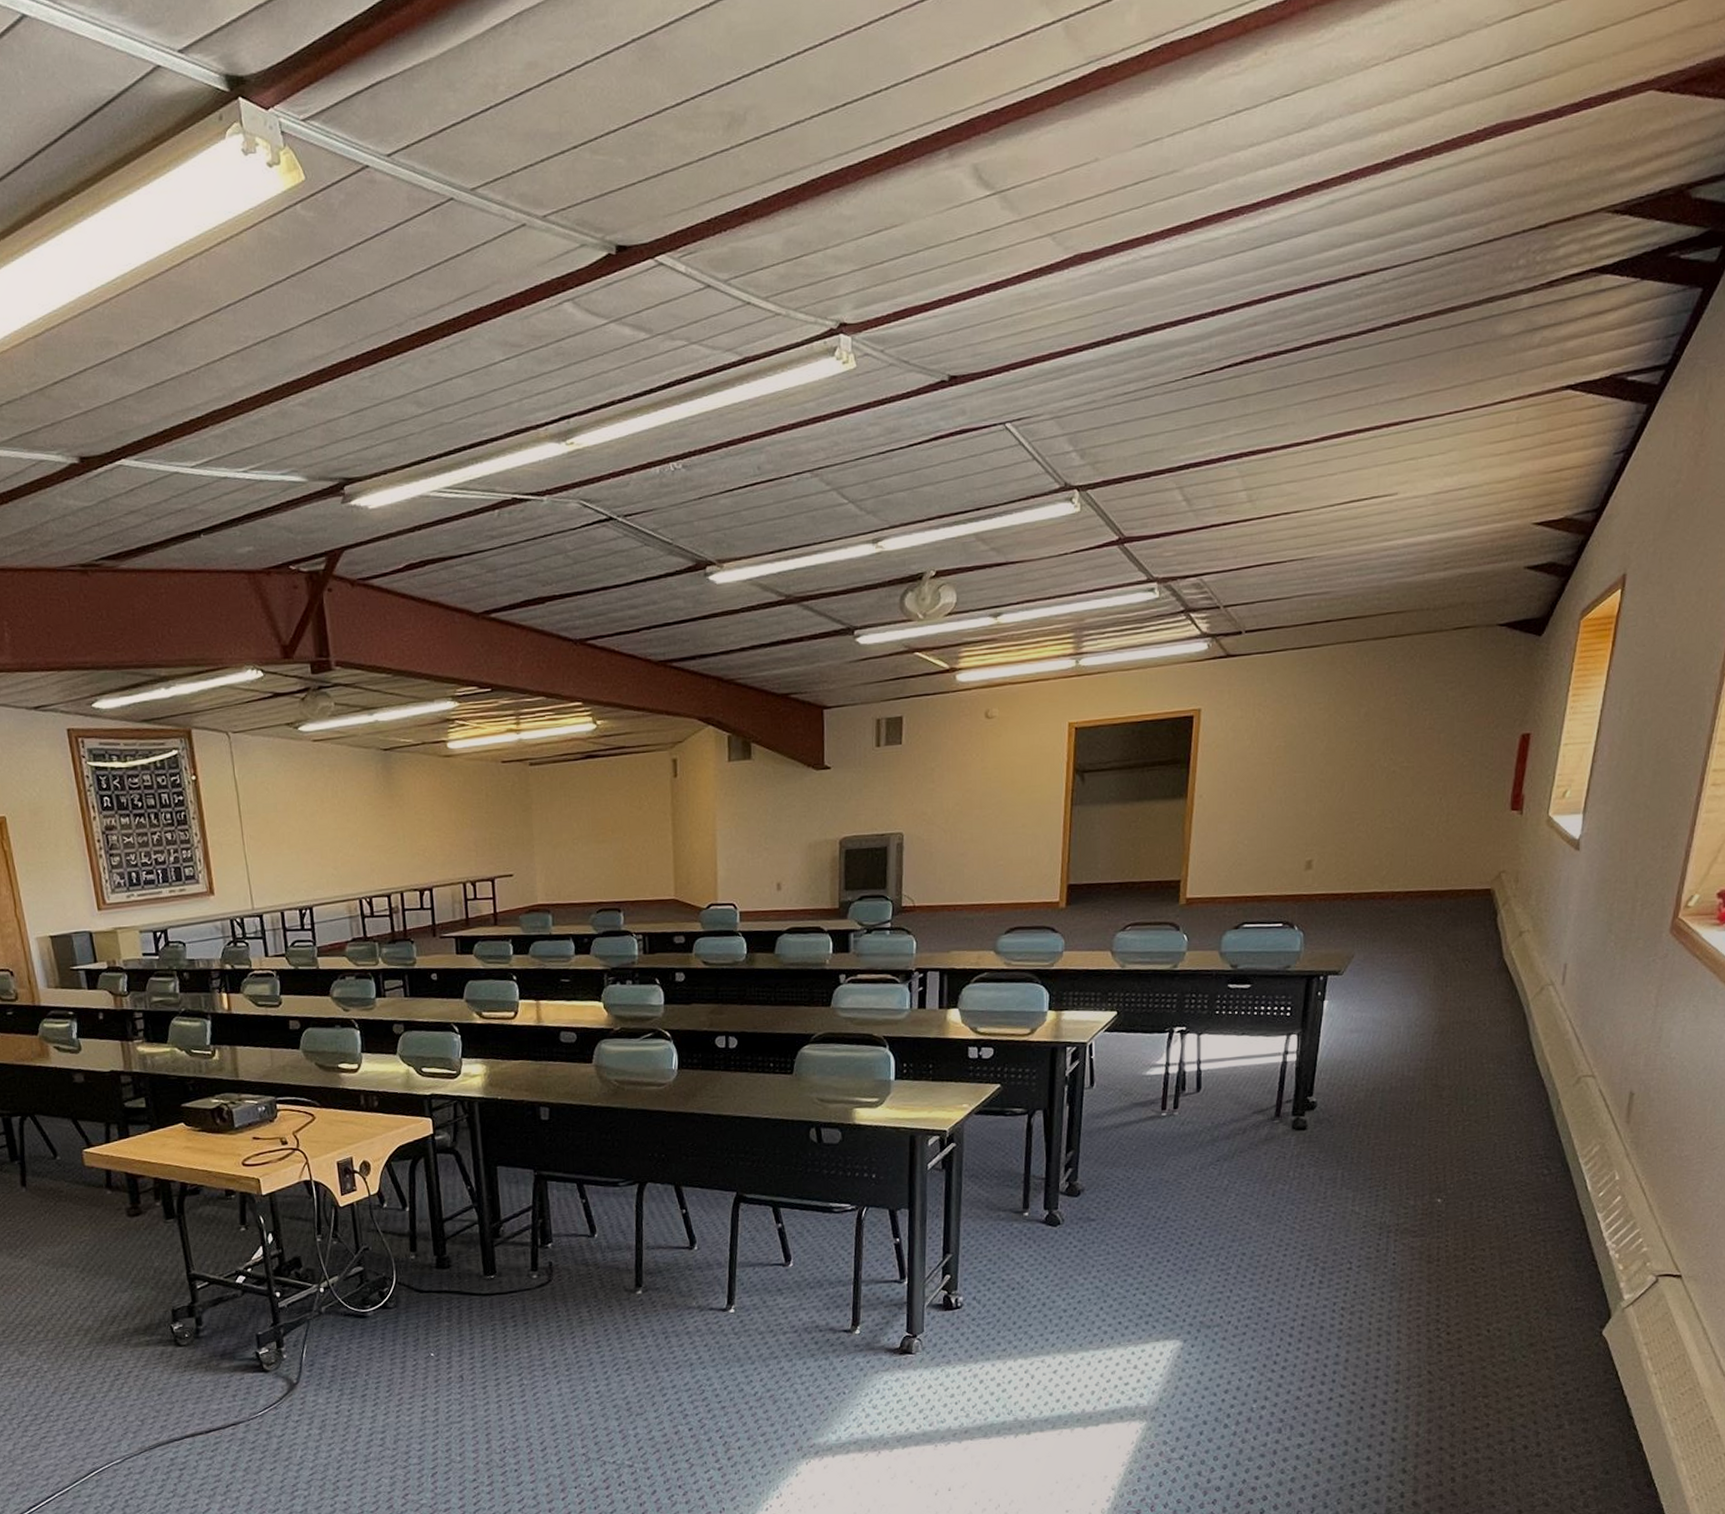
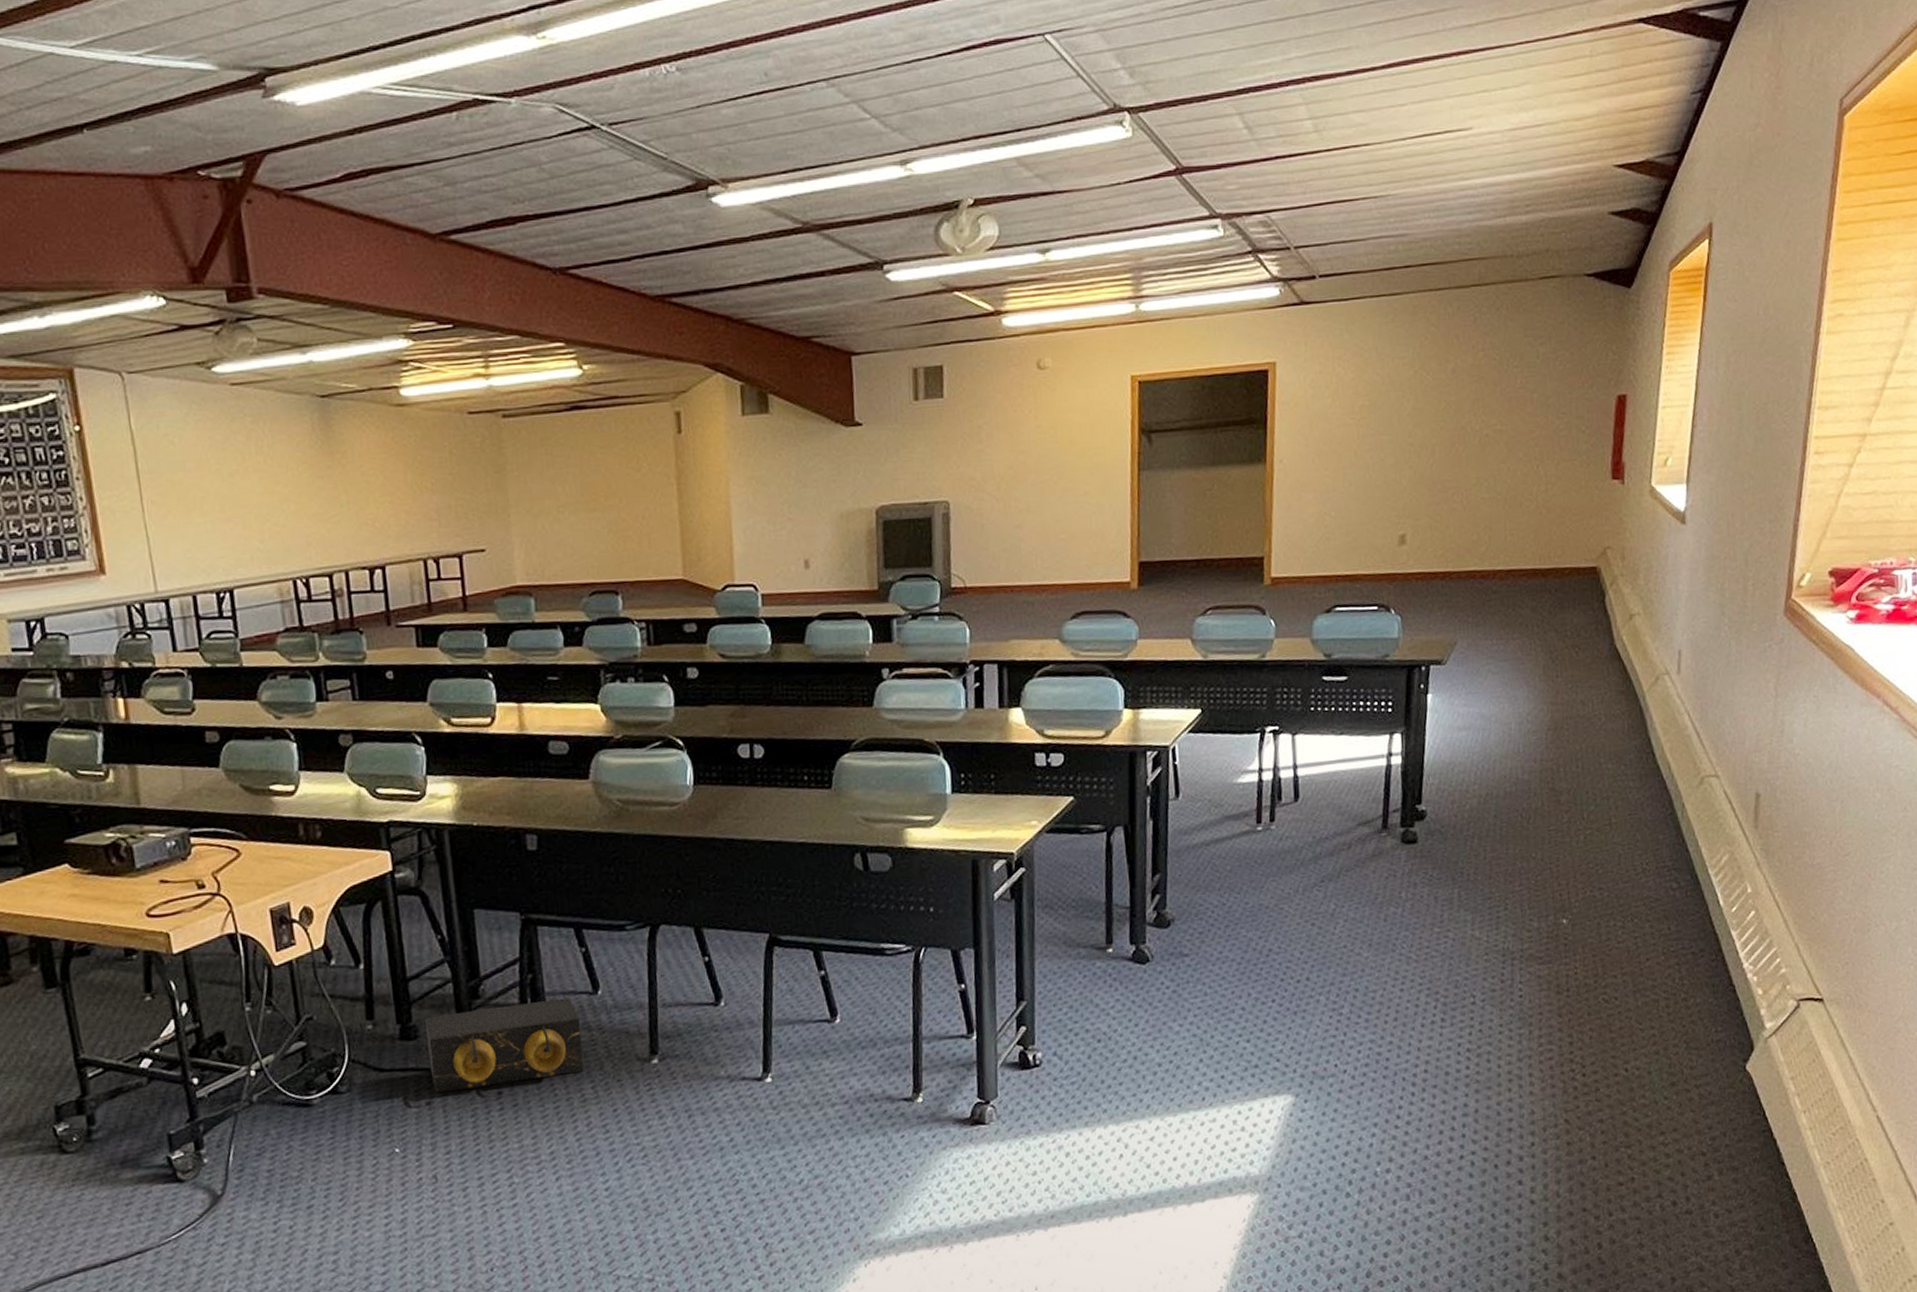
speaker: none [456,1239,581,1311] -> present [425,997,584,1093]

